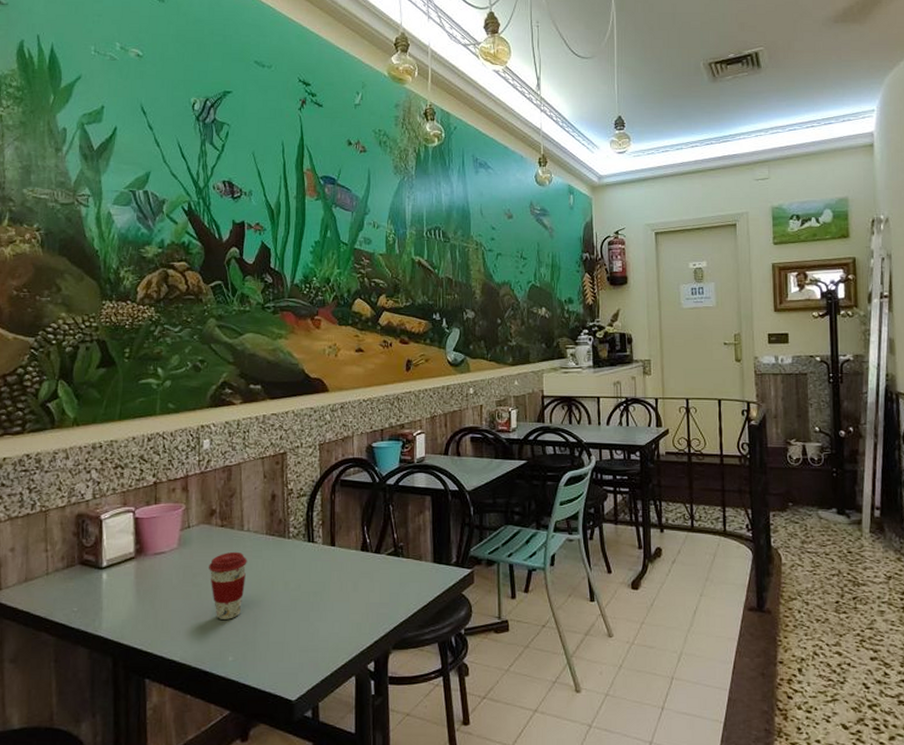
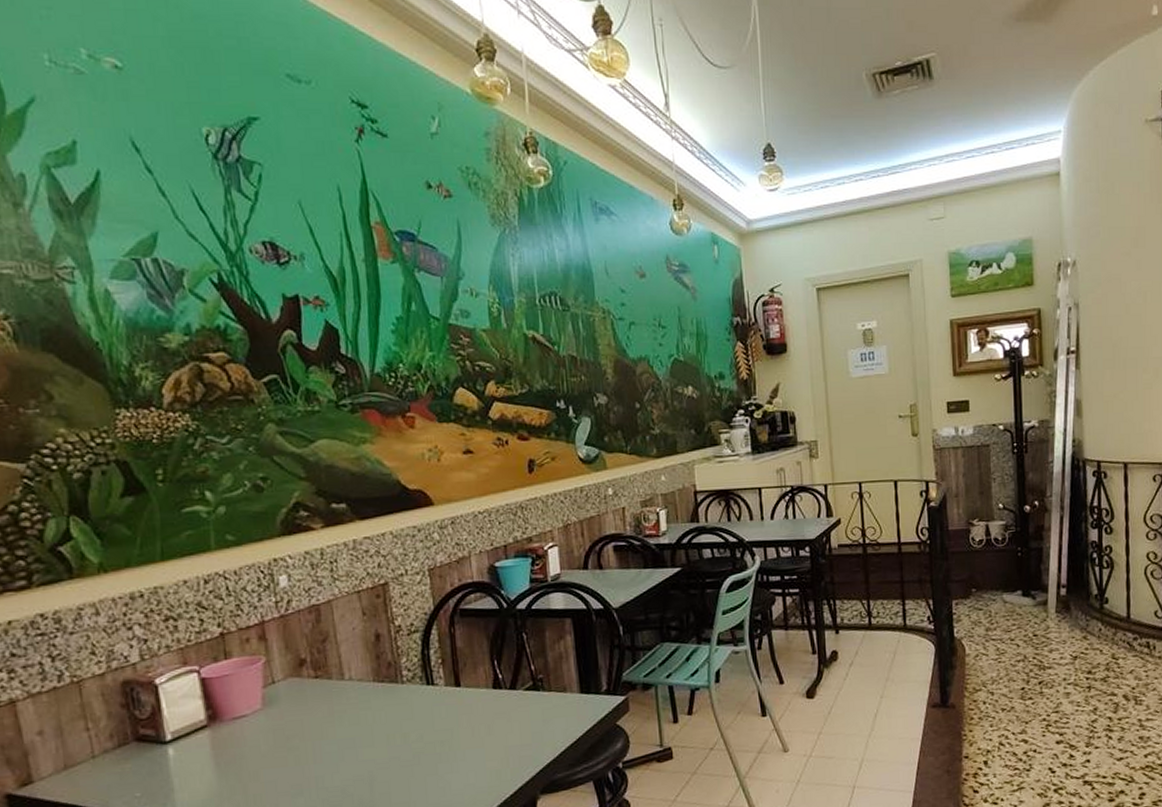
coffee cup: present [209,551,247,619] -> none [305,705,354,785]

